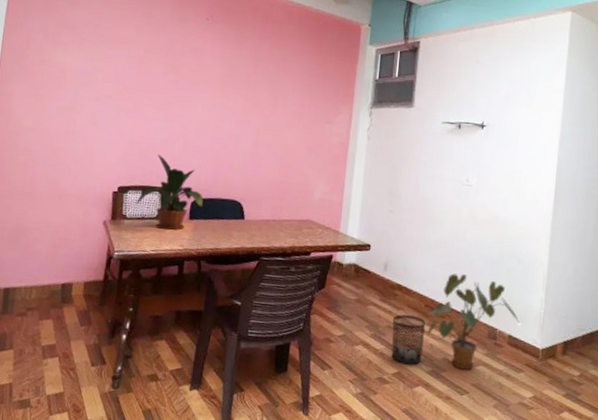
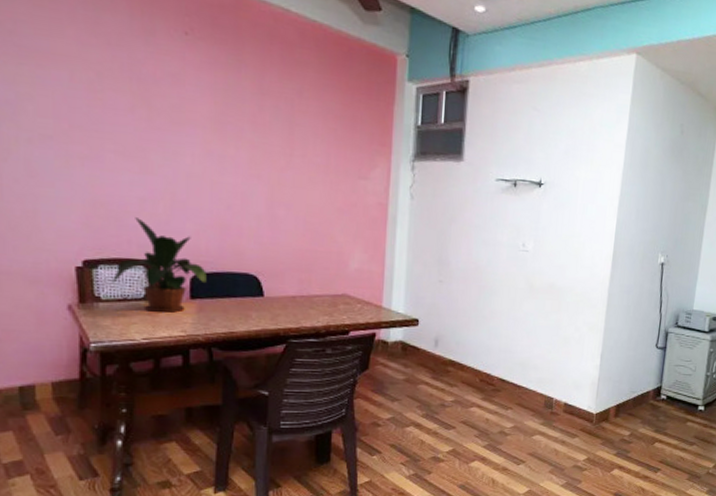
waste bin: present [391,314,426,365] -> none [445,391,482,441]
house plant: present [427,273,520,370] -> none [482,344,576,440]

